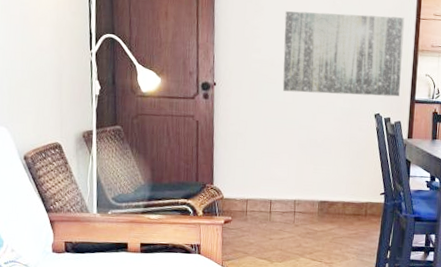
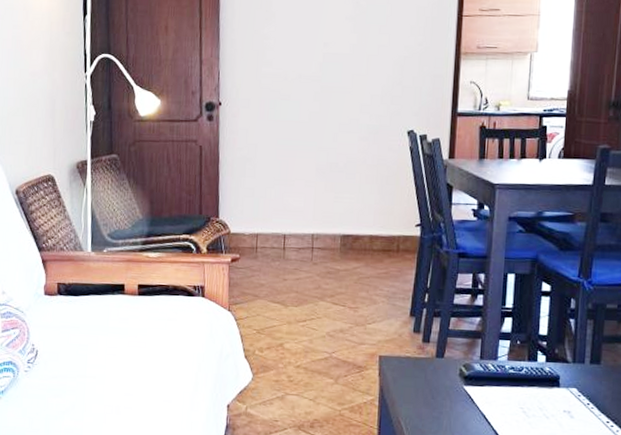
wall art: present [282,11,405,97] -> none [297,15,443,110]

